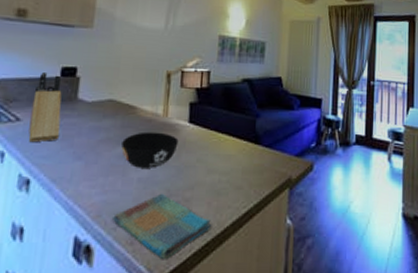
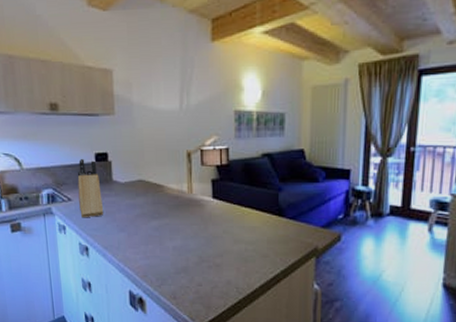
dish towel: present [113,193,212,259] -> none [157,259,242,311]
bowl: present [121,131,179,168] -> none [155,207,205,238]

